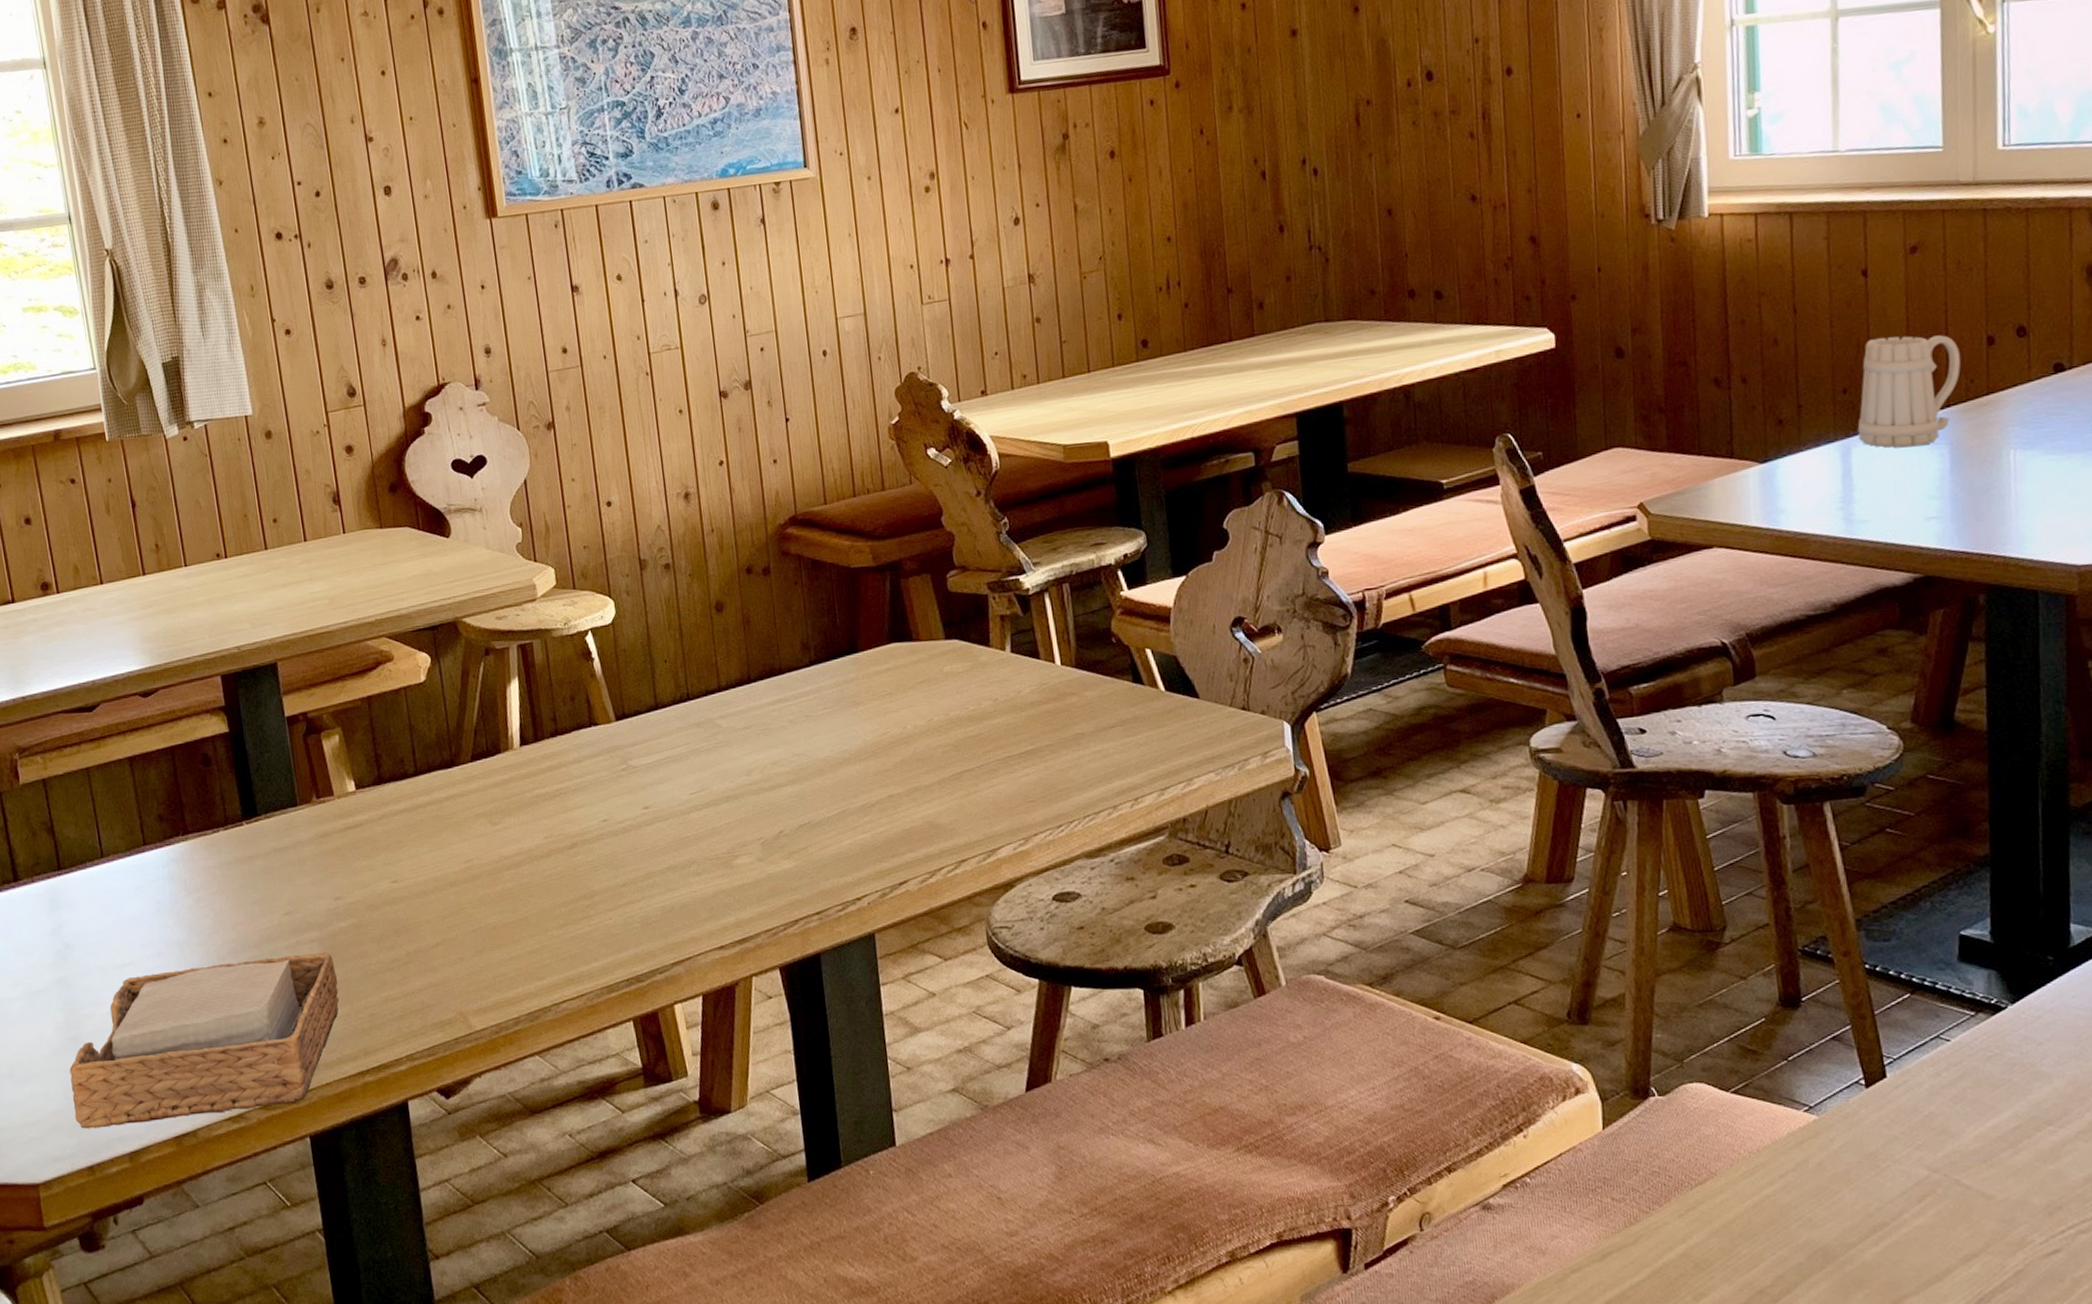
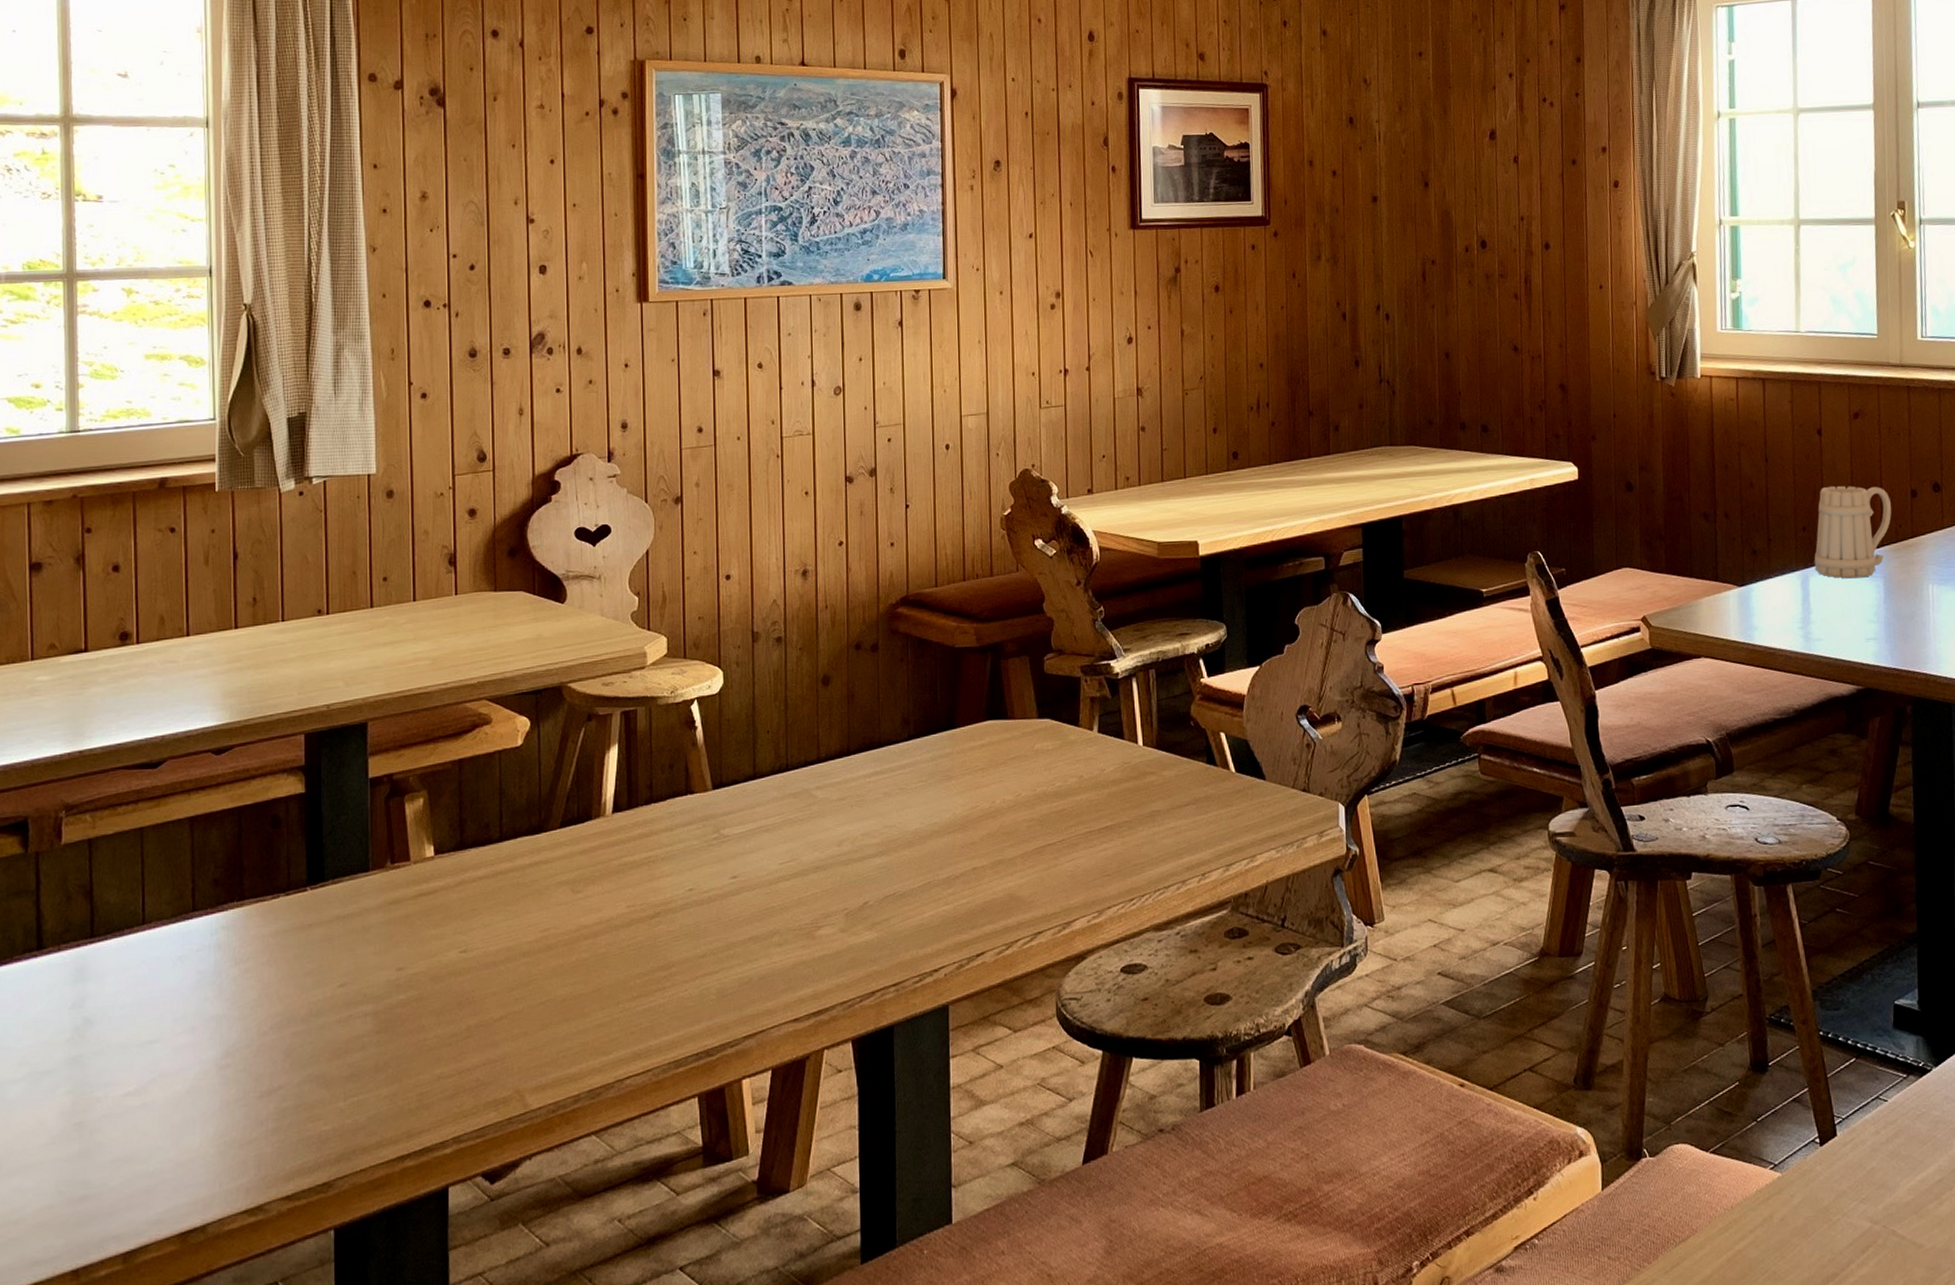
napkin holder: present [69,952,340,1129] -> none [66,1026,389,1227]

